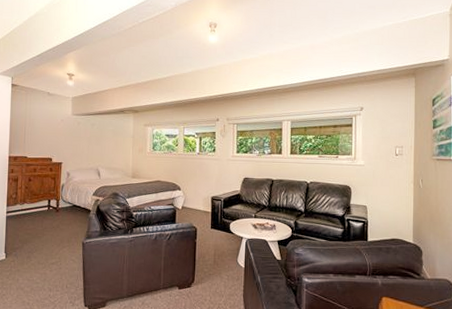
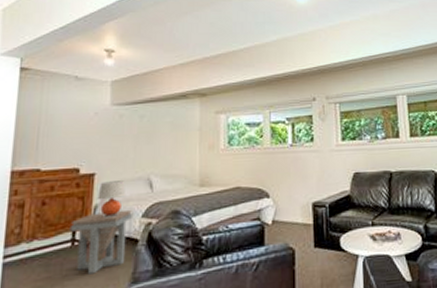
side table: none [46,189,87,229] -> present [69,211,132,274]
lamp: none [64,169,82,194] -> present [97,180,125,219]

